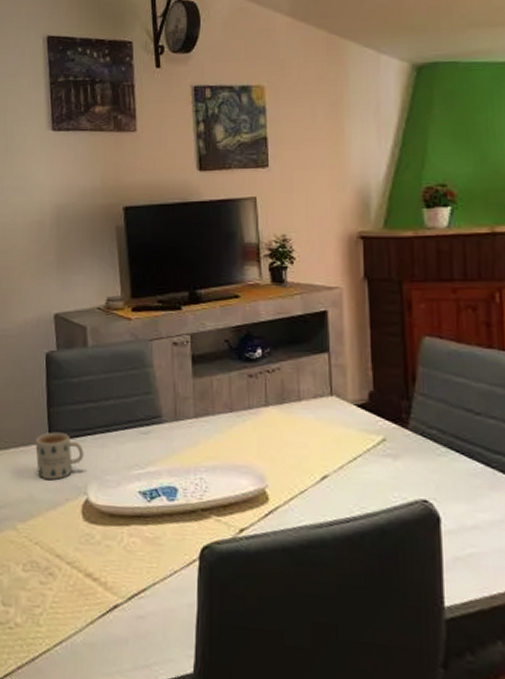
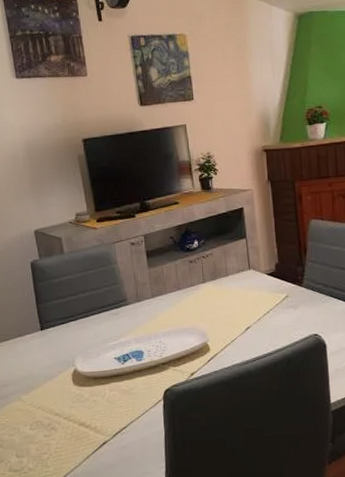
mug: present [35,432,84,480] -> none [29,322,70,359]

